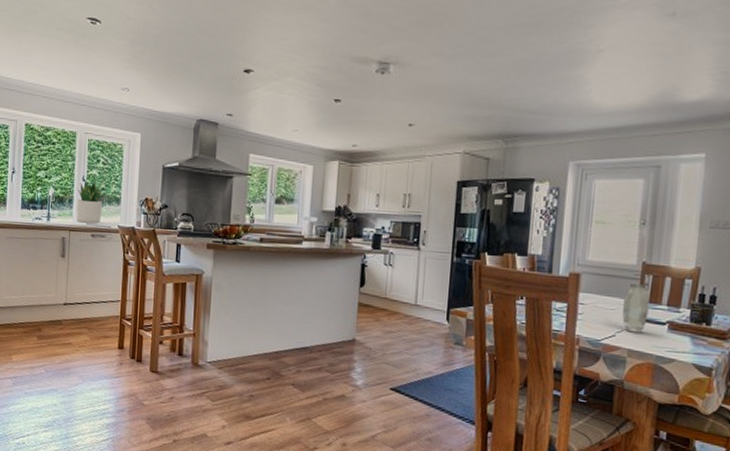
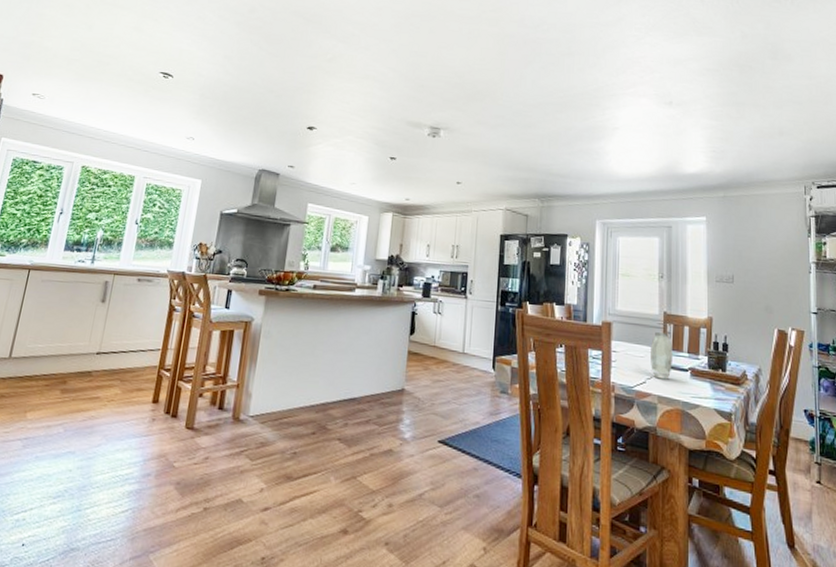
planter: present [76,179,103,224] -> none [123,223,157,268]

